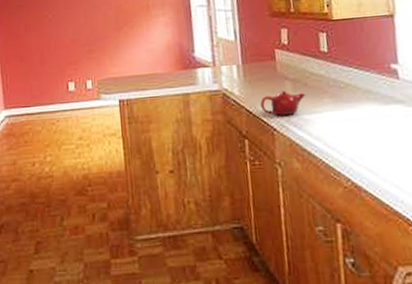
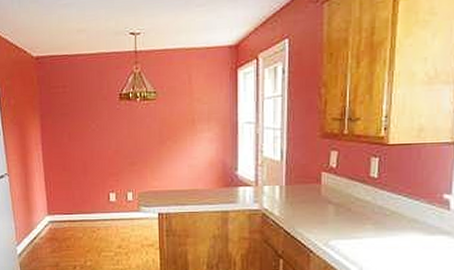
teapot: present [260,90,306,115] -> none [300,214,348,238]

